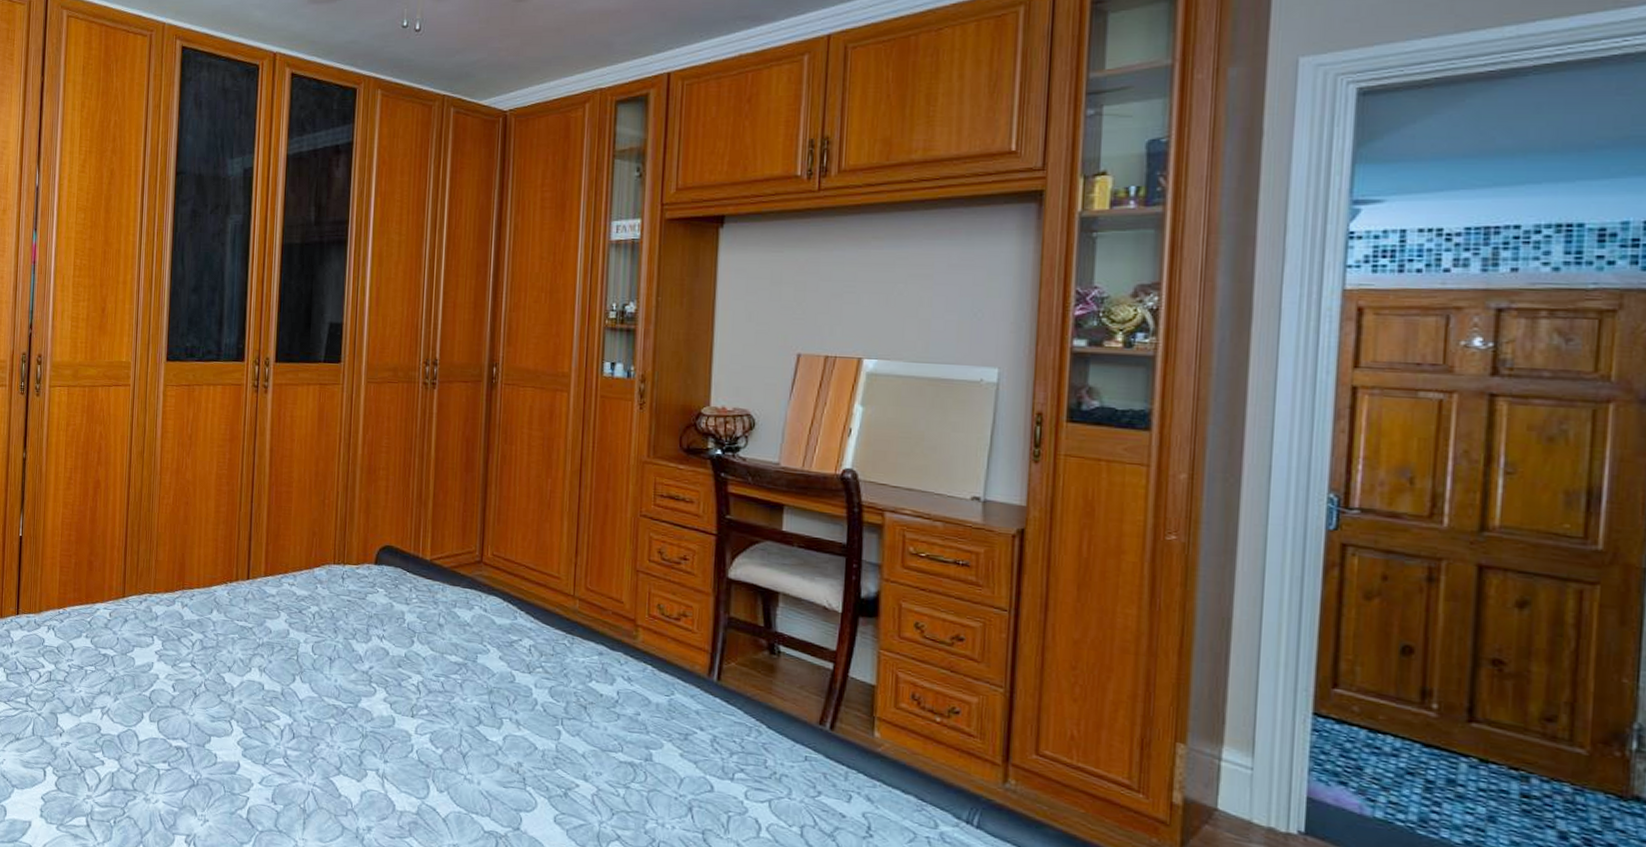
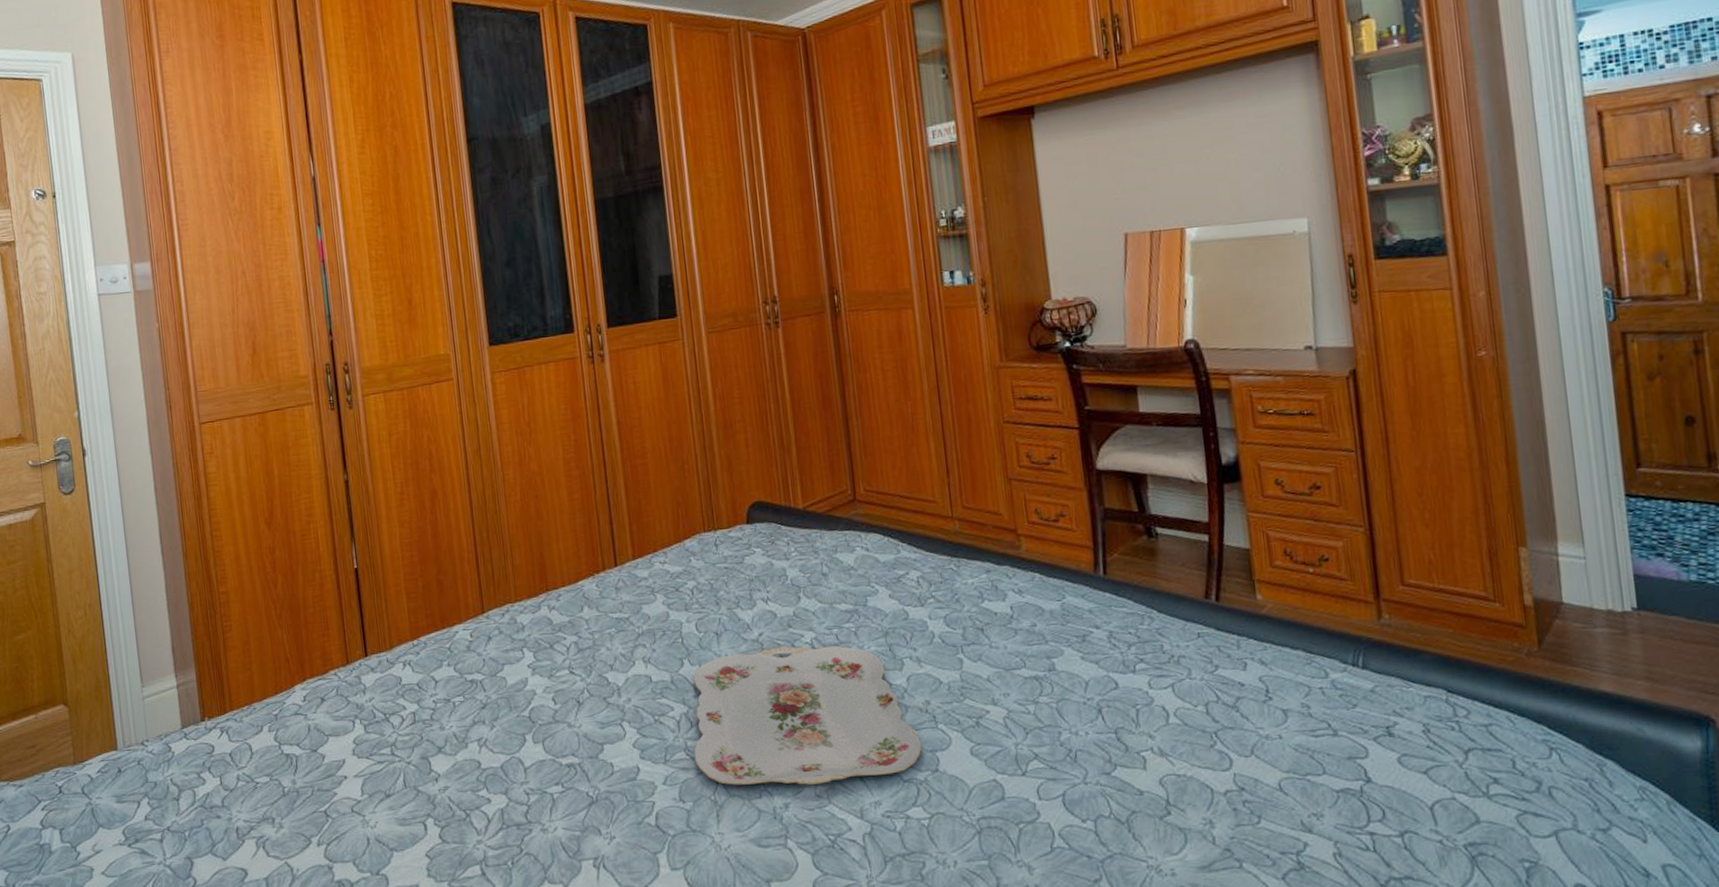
serving tray: none [291,680,508,823] -> present [693,646,922,785]

